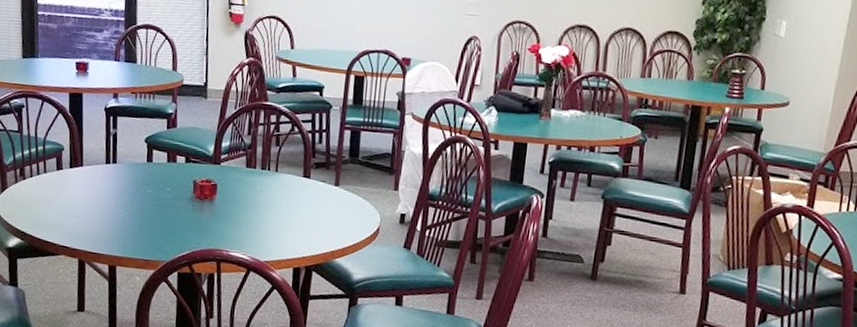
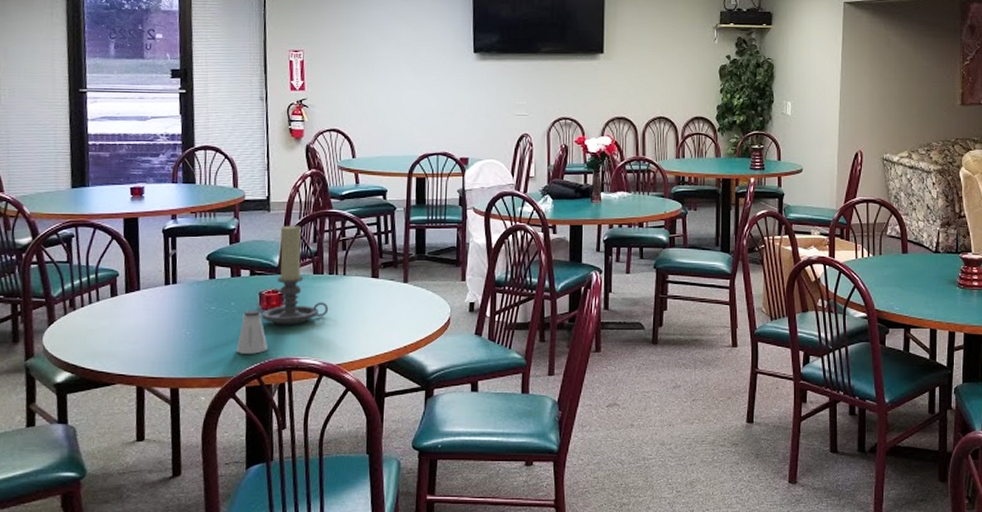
saltshaker: none [169,197,200,242] -> present [236,309,268,354]
candle holder: none [194,113,260,217] -> present [261,224,329,325]

